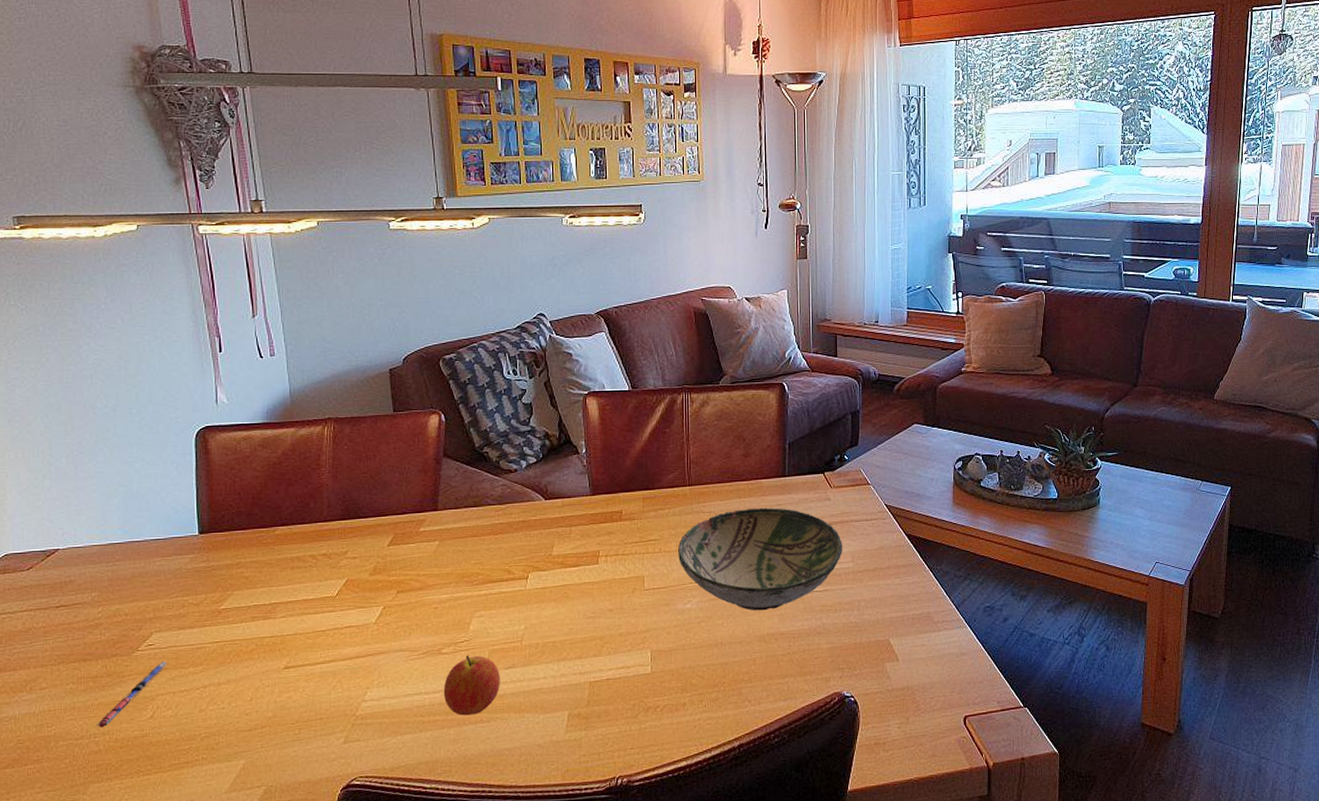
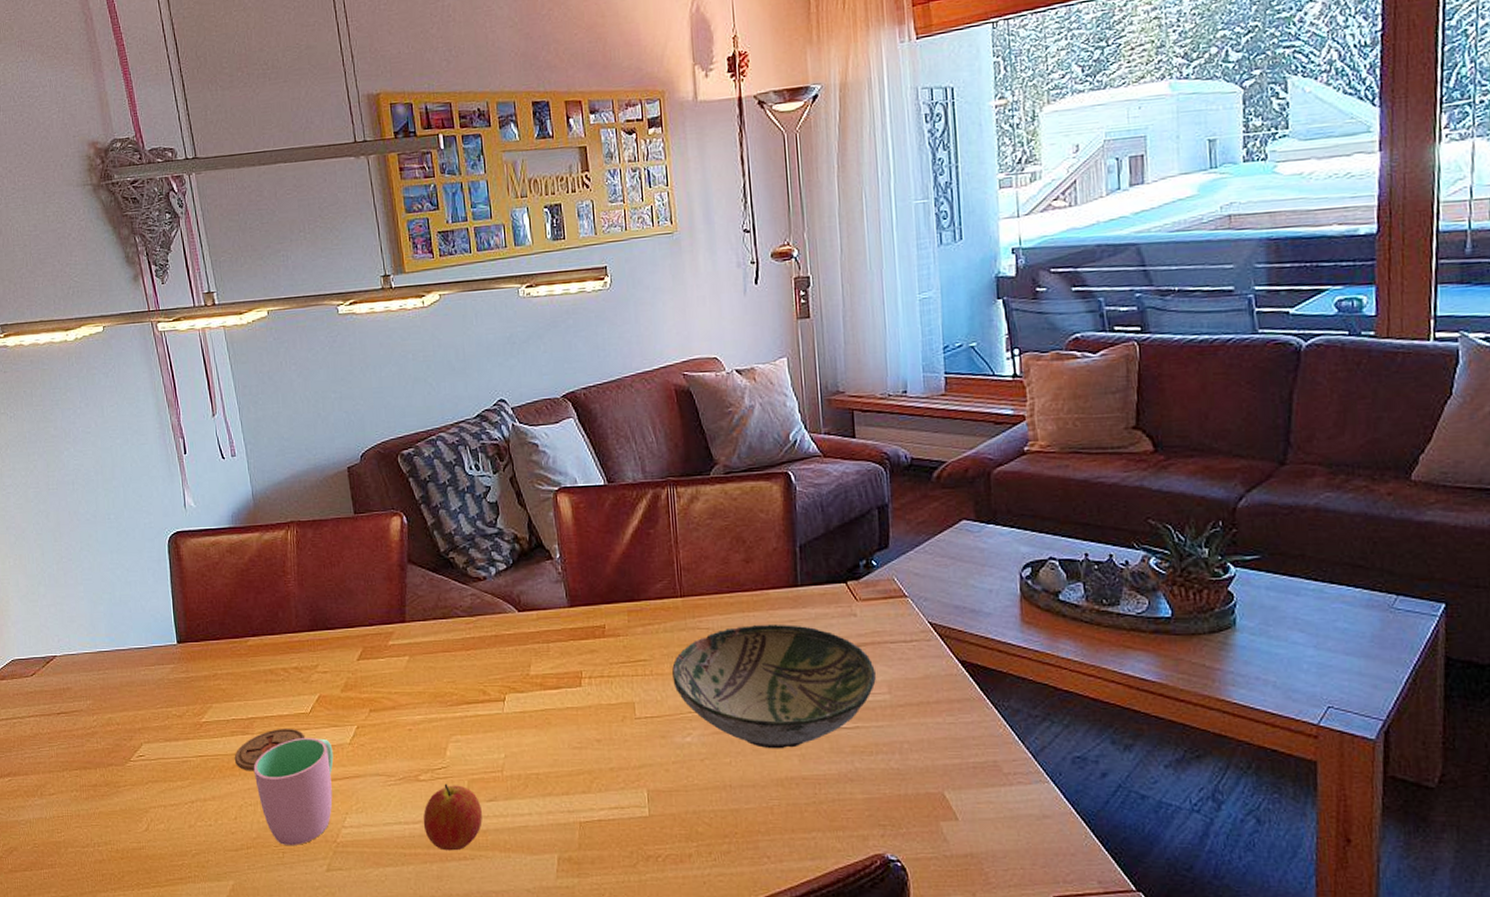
pen: present [96,661,169,728] -> none [98,773,159,838]
coaster: none [253,612,330,654] -> present [234,729,306,771]
cup: none [273,619,358,722] -> present [253,737,334,845]

